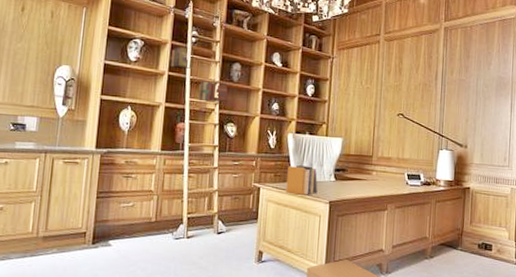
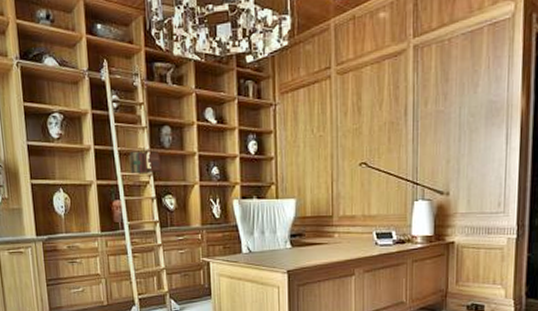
books: present [170,47,194,69] -> none [93,115,118,141]
books: present [286,165,318,195] -> none [237,234,273,266]

